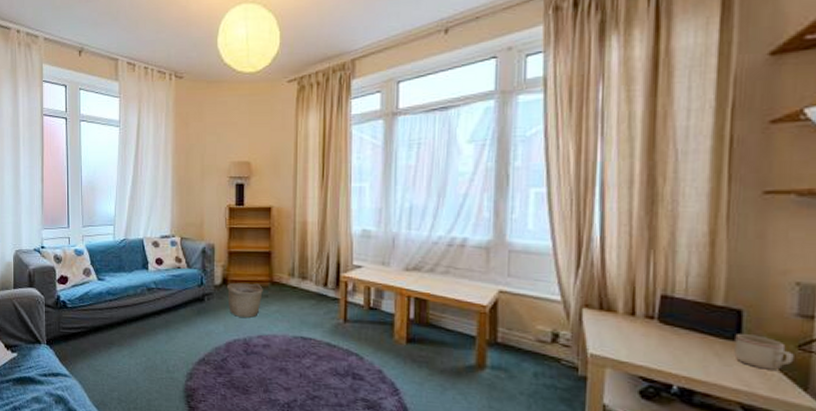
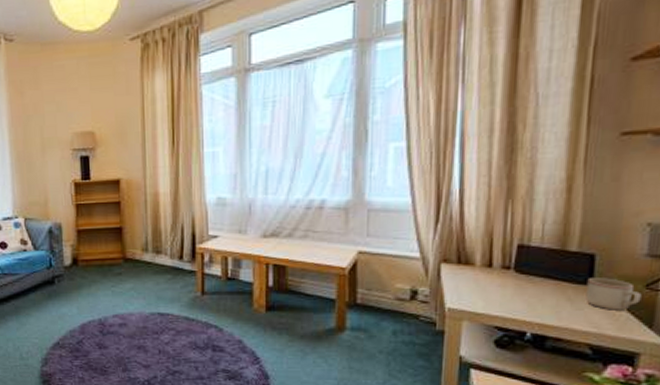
basket: present [227,283,263,318] -> none [78,261,116,297]

